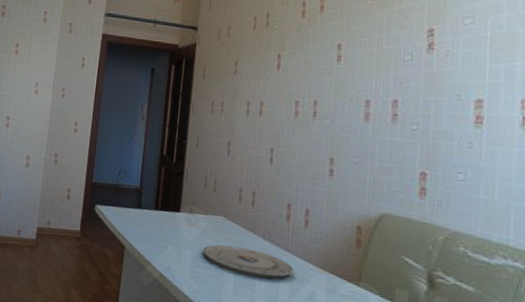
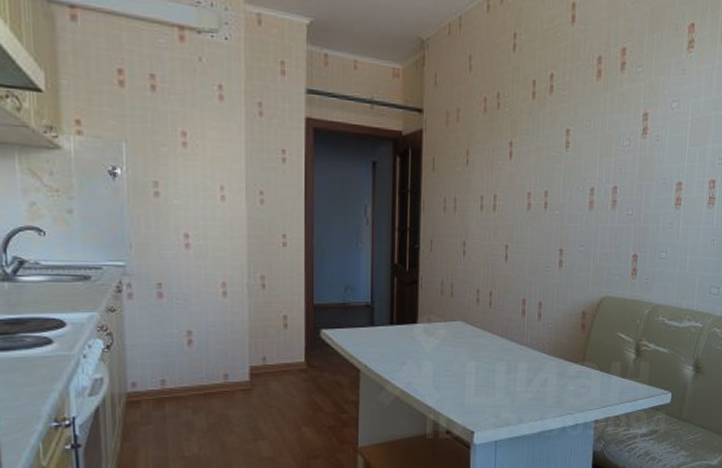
plate: present [202,244,294,279] -> none [443,349,530,375]

